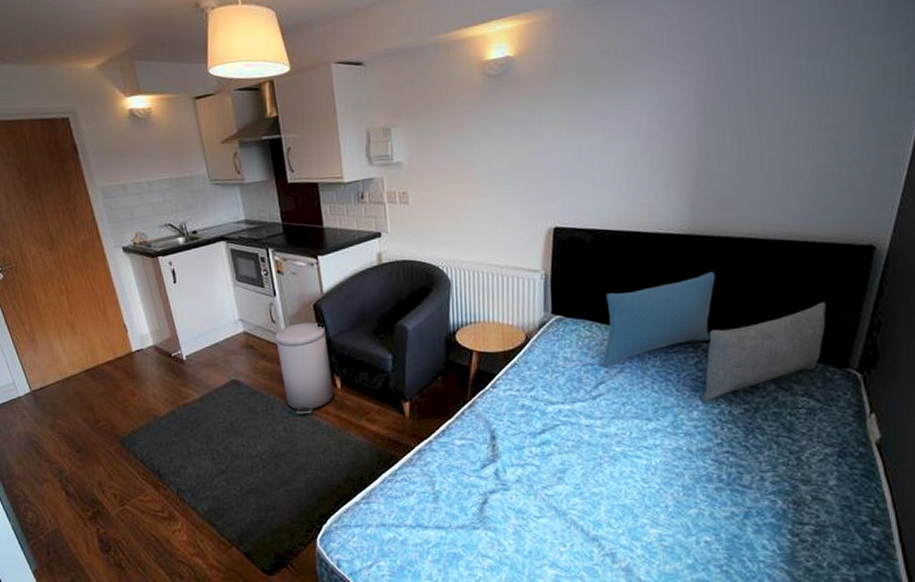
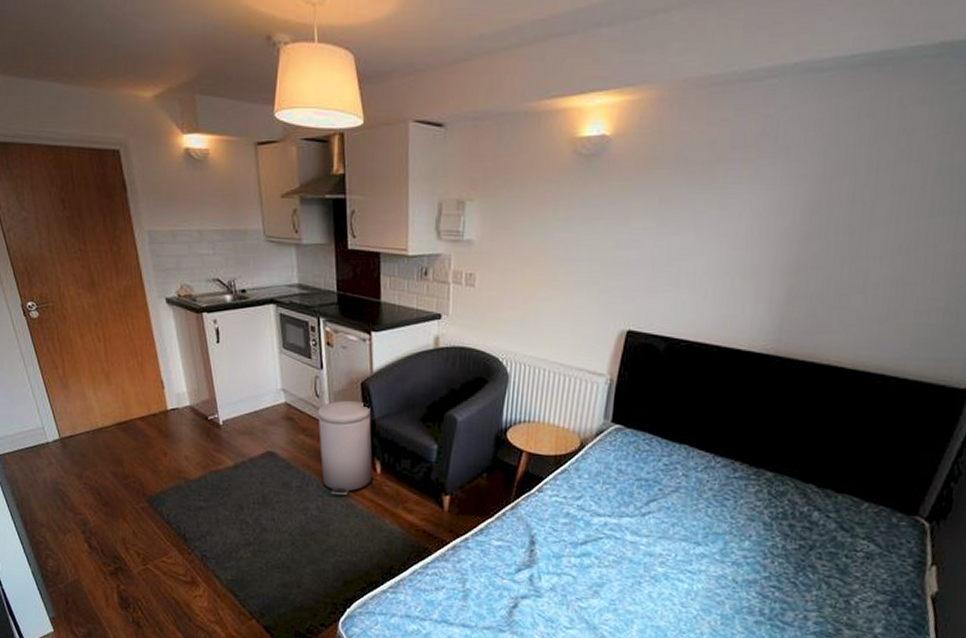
pillow: present [603,272,715,366] -> none [658,397,792,484]
pillow: present [704,302,826,402] -> none [758,444,905,533]

